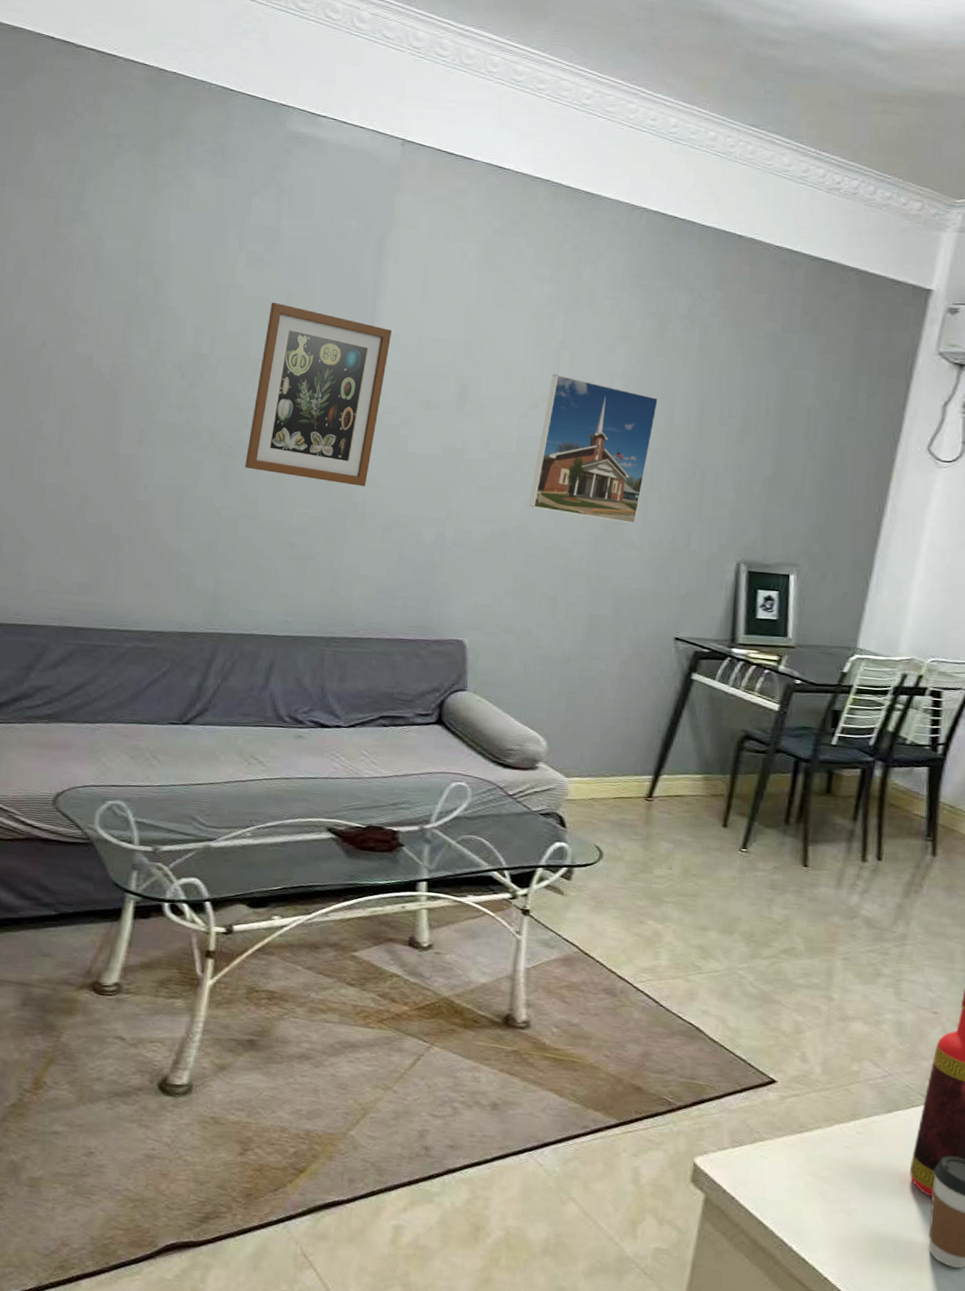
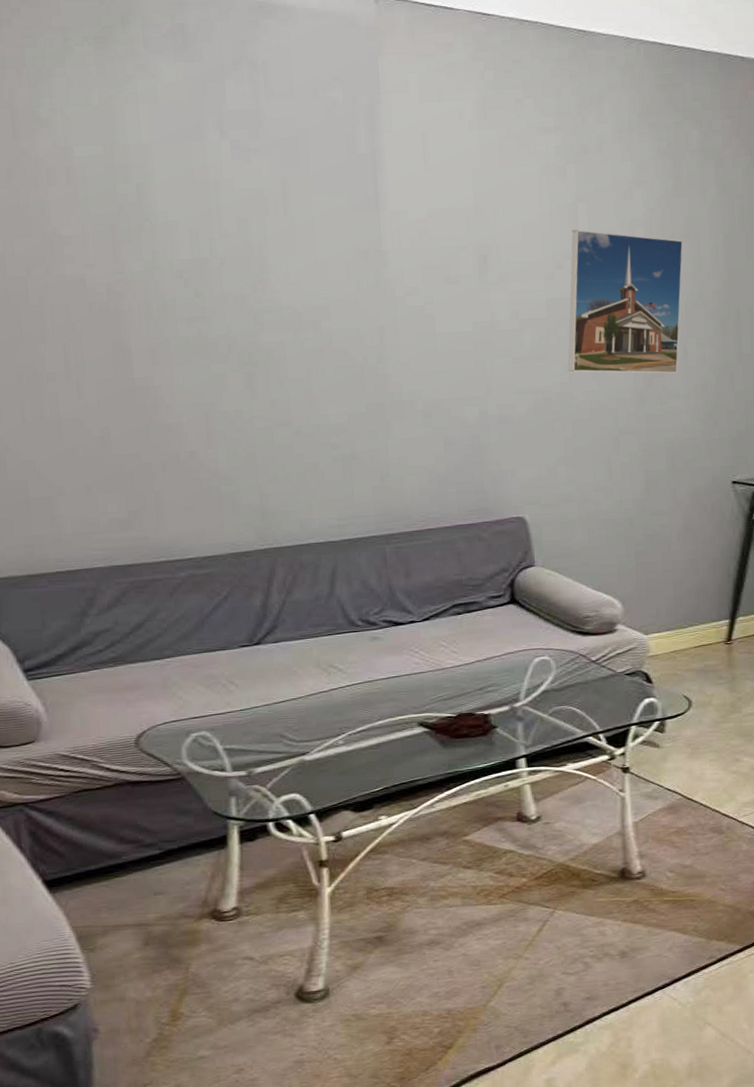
wall art: present [245,302,392,487] -> none [265,192,399,376]

